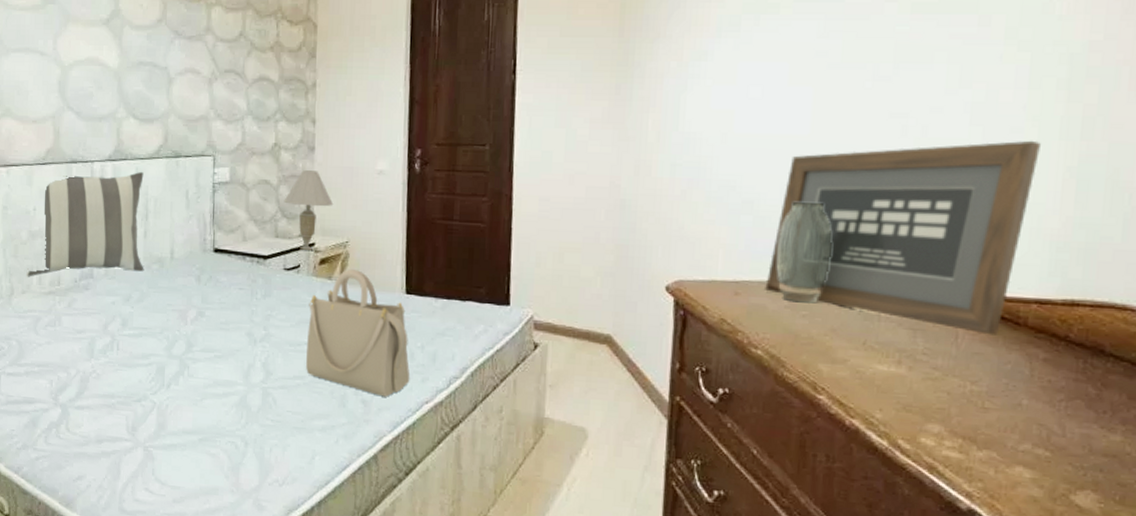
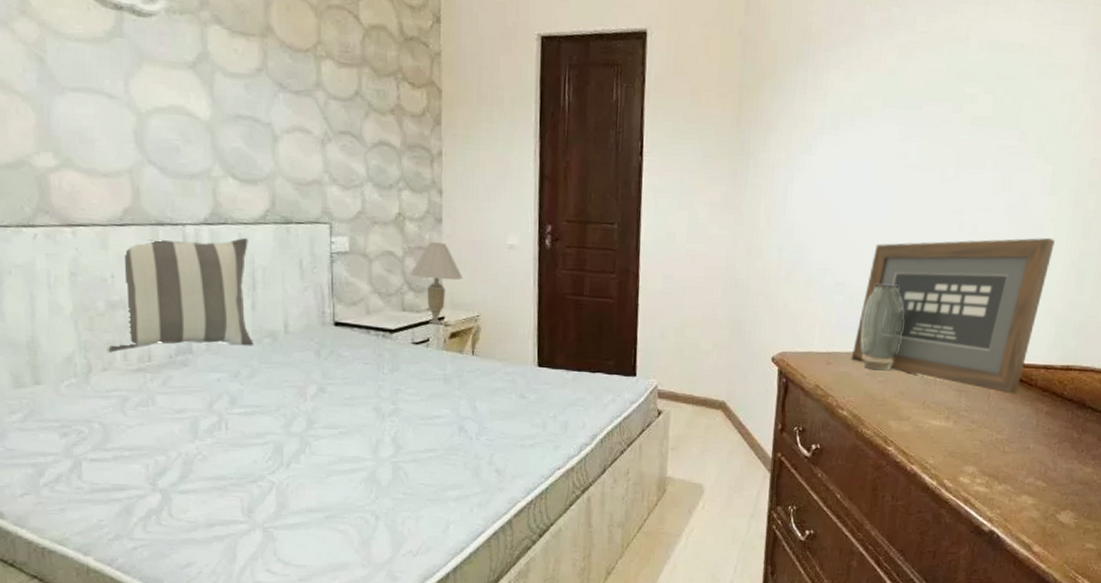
handbag: present [306,269,411,397] -> none [438,343,543,465]

